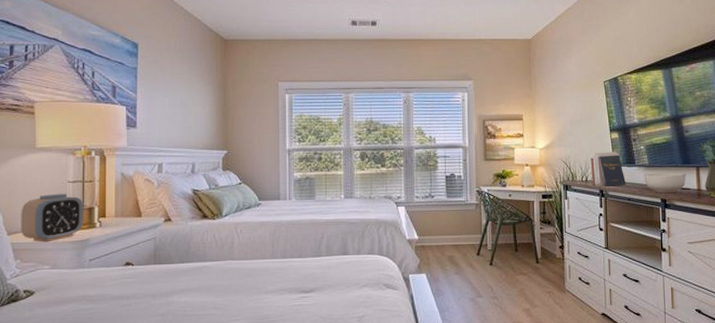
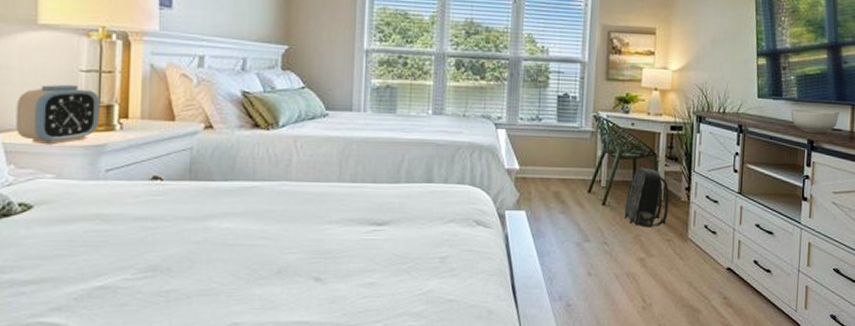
backpack: none [509,231,546,282] -> present [624,167,669,228]
books: present [590,151,627,187] -> none [730,79,770,122]

